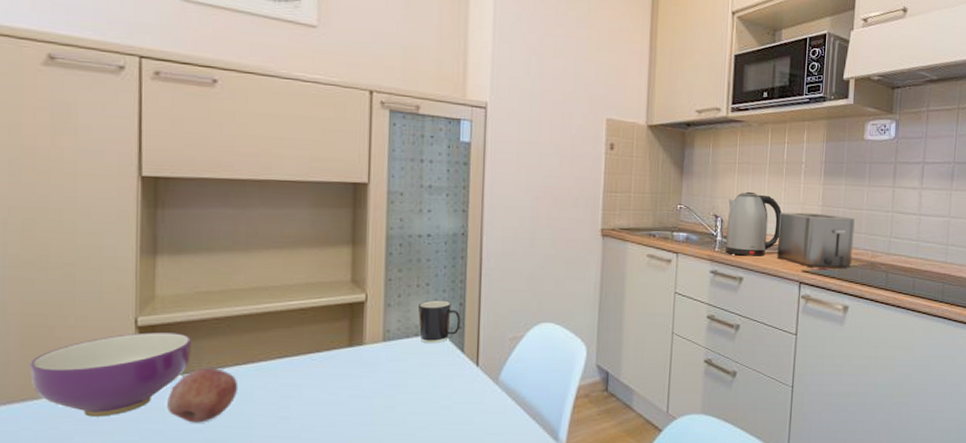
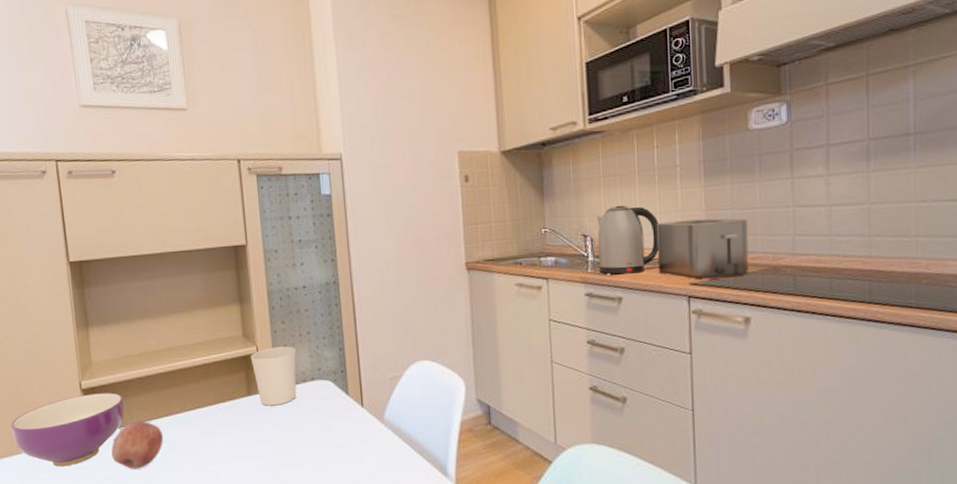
dixie cup: none [357,296,412,359] -> present [250,346,297,406]
mug: present [418,300,461,344] -> none [303,346,343,389]

